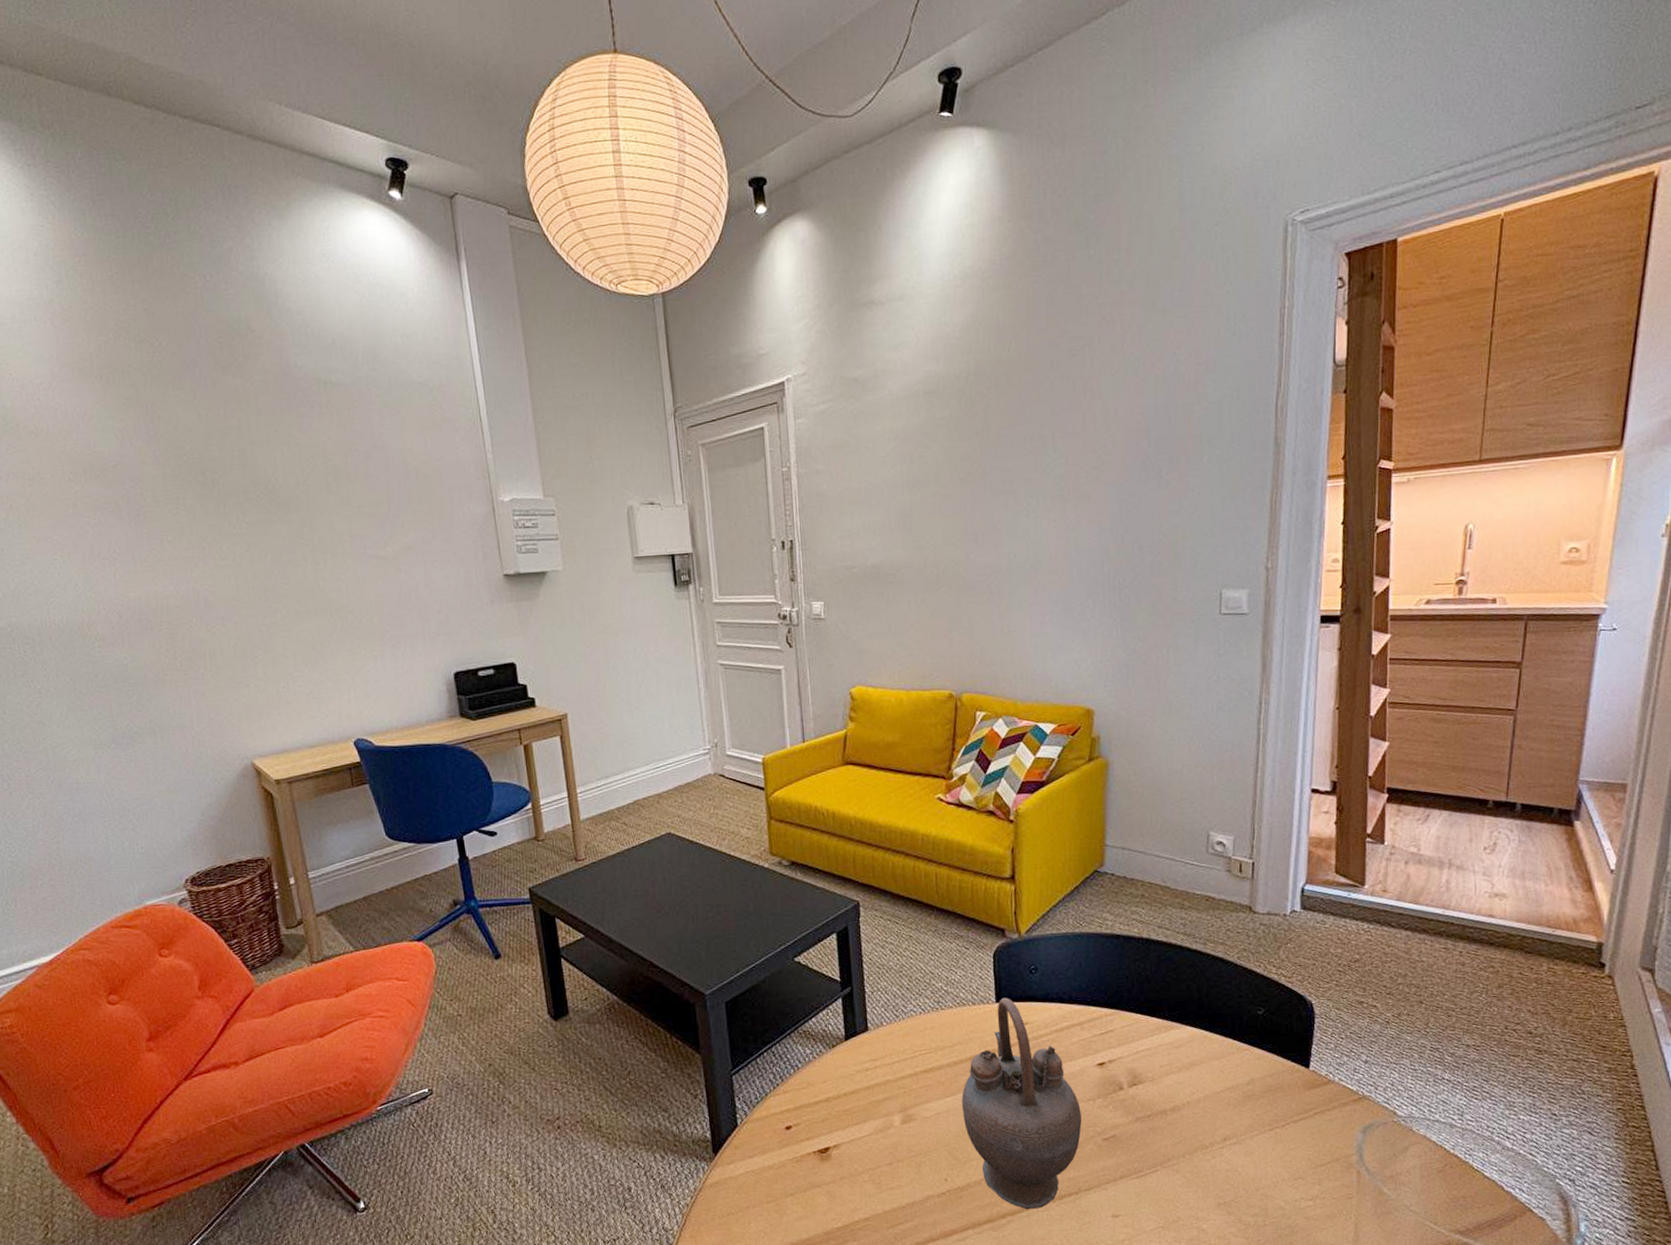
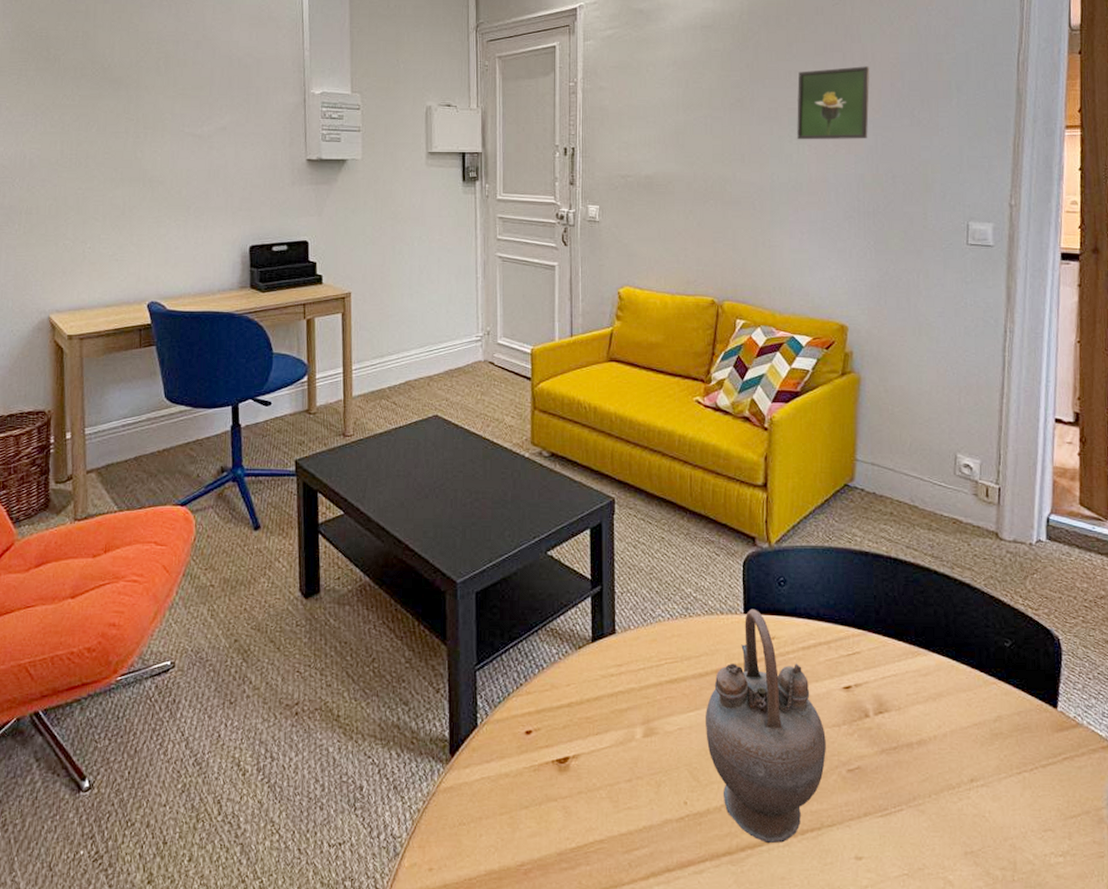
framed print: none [1033,425,1113,514] -> present [797,66,870,140]

